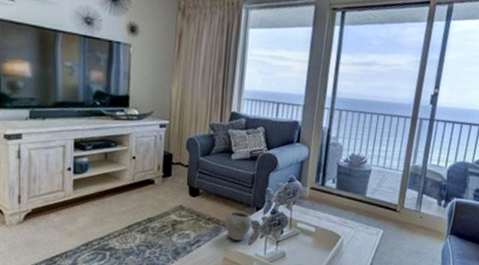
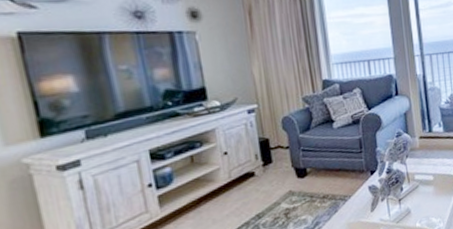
bowl: present [224,211,253,241] -> none [340,179,370,212]

